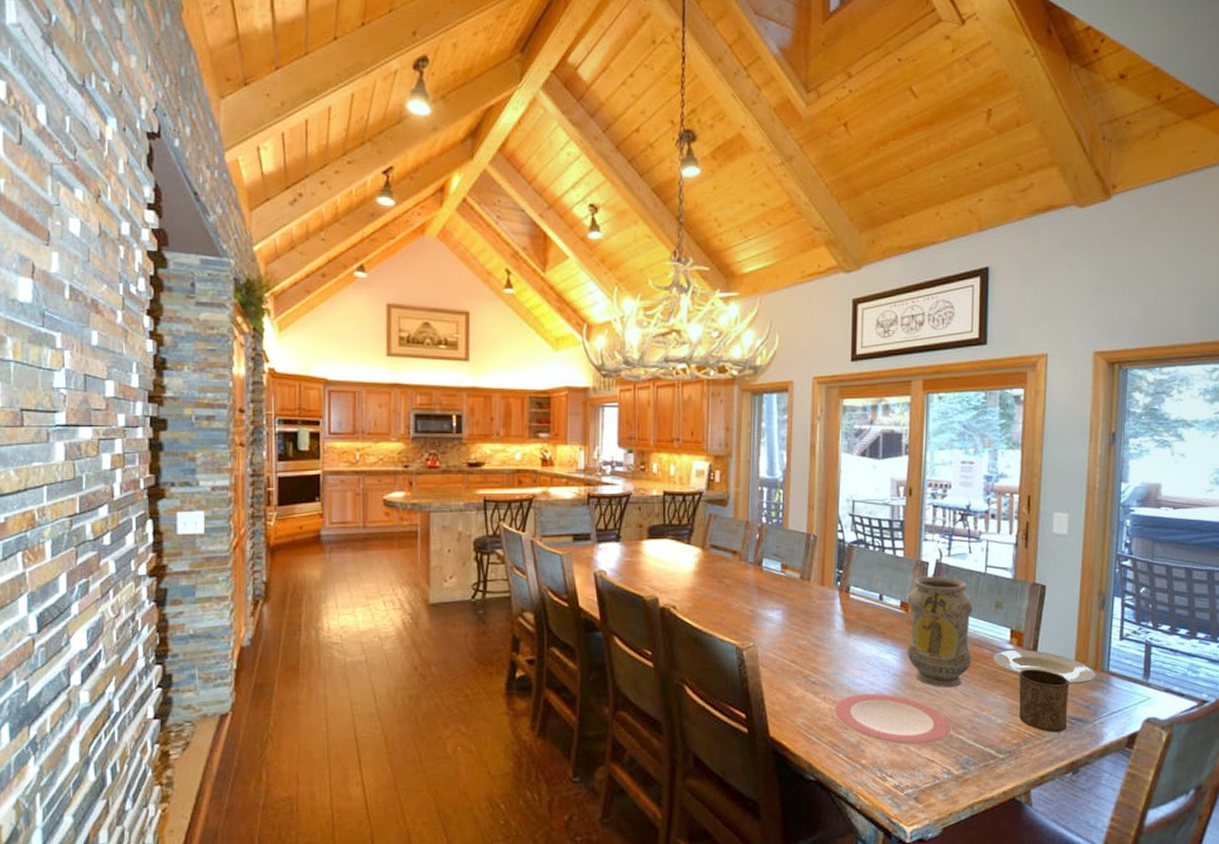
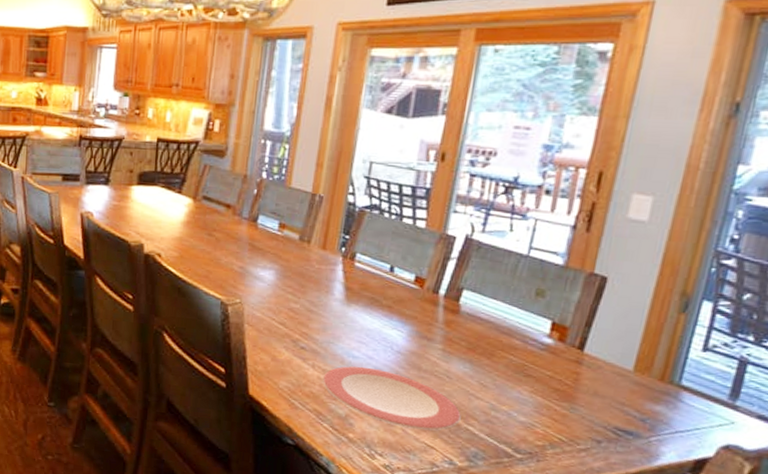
vase: present [907,576,973,688] -> none [416,251,507,375]
plate: present [993,649,1096,684] -> none [524,343,662,394]
cup: present [1019,669,1070,732] -> none [548,367,623,443]

